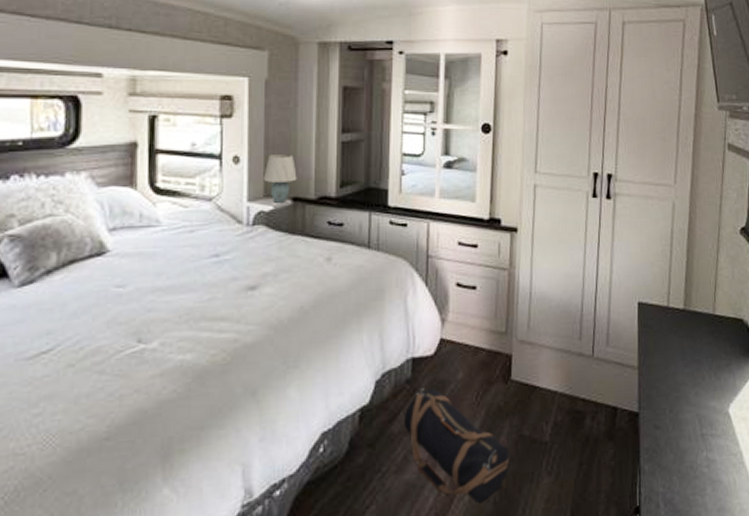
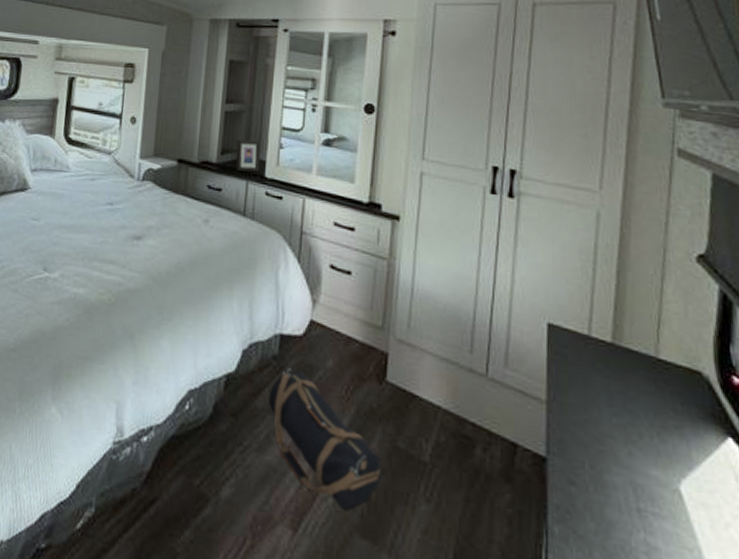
table lamp: present [263,154,297,204] -> none [154,118,183,164]
picture frame: none [356,170,382,202] -> present [235,140,261,172]

